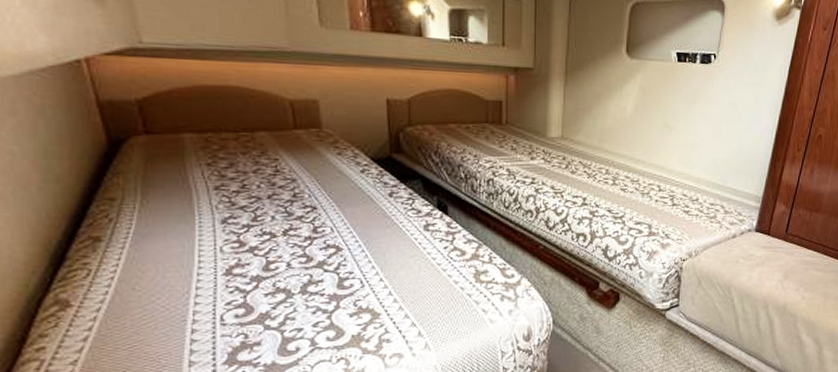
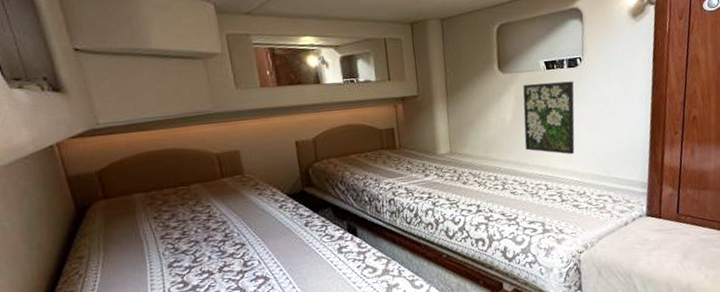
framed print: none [643,74,704,158] -> present [523,81,575,155]

